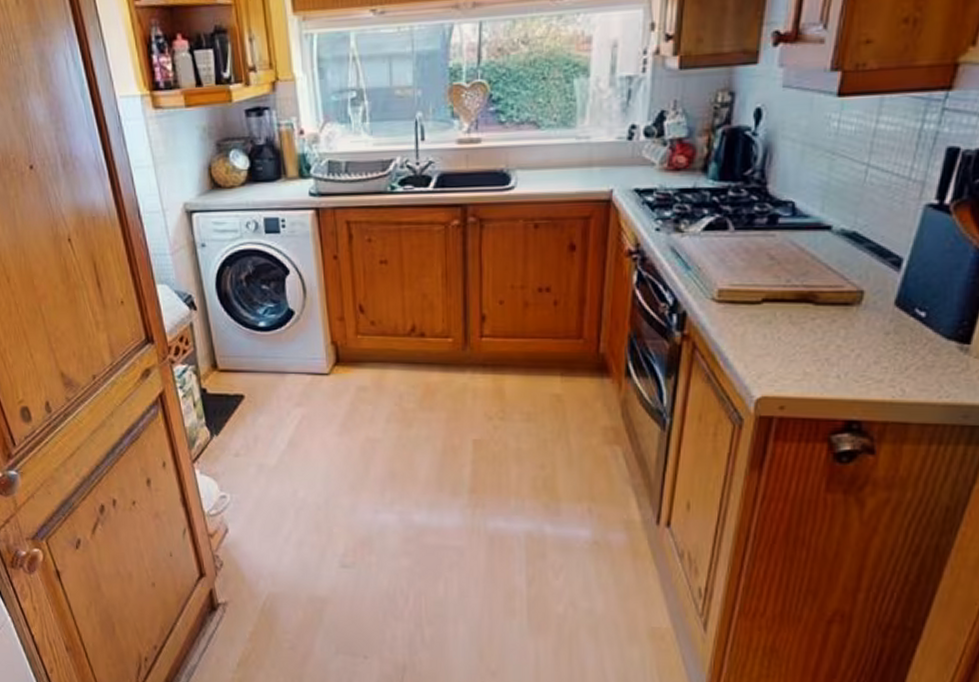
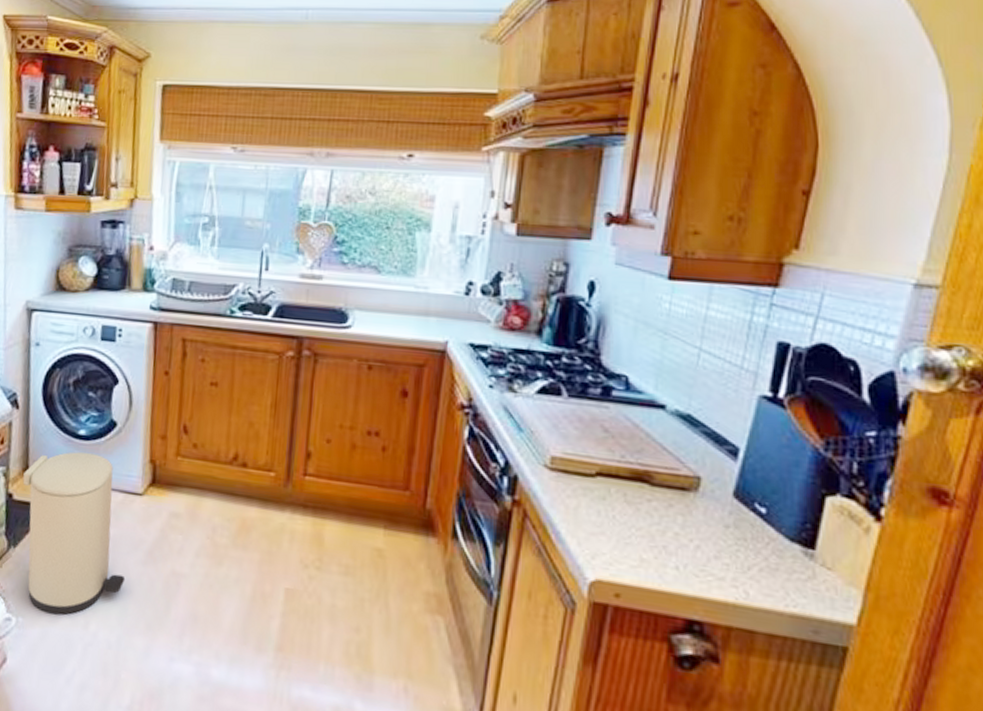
pedal bin: none [213,343,325,488] -> present [22,452,126,615]

